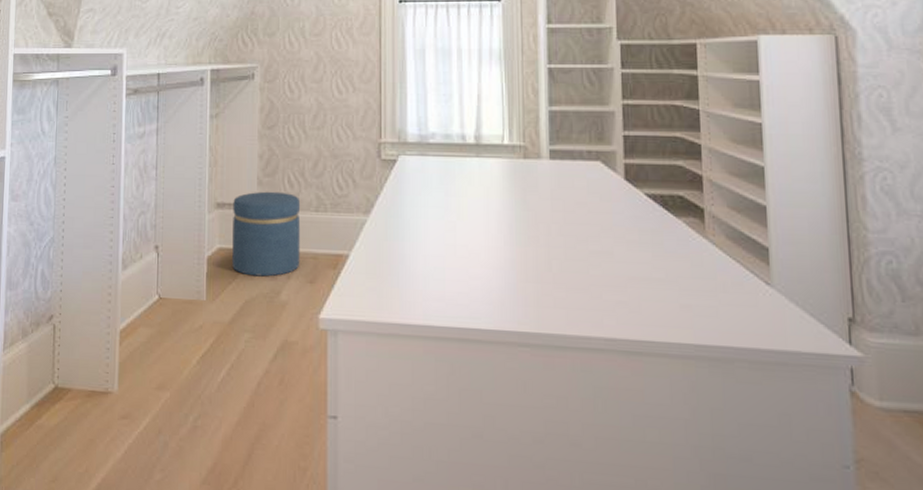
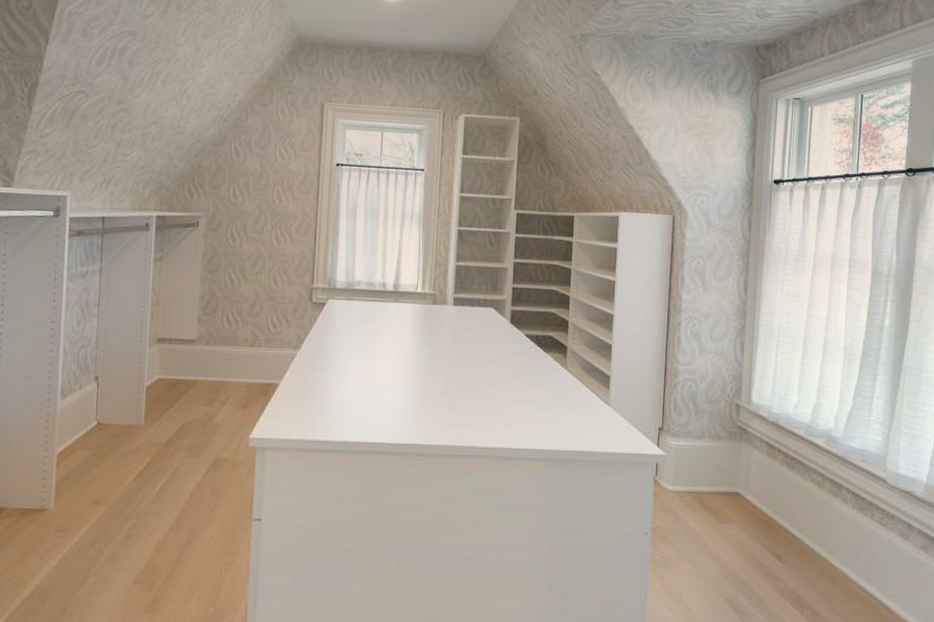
ottoman: present [232,191,301,277] -> none [170,328,238,403]

